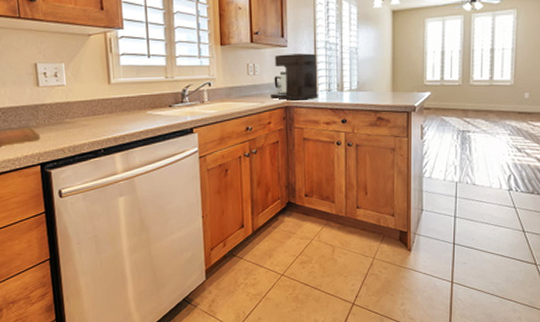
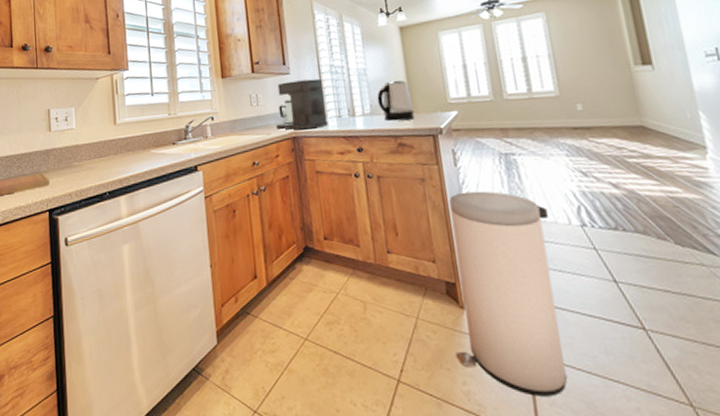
kettle: none [364,60,395,98] -> present [377,79,415,122]
pedal bin: none [399,160,486,311] -> present [449,191,568,396]

